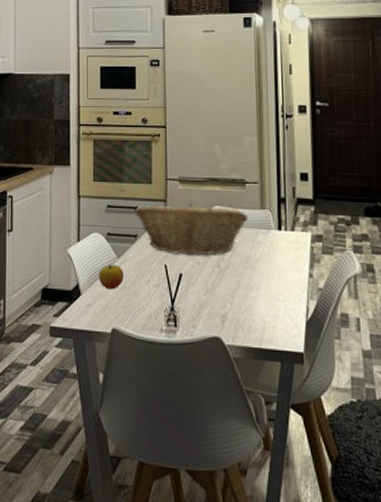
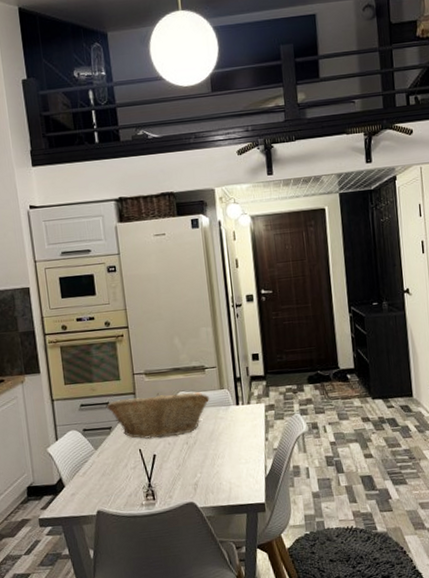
apple: present [99,264,124,290] -> none [79,455,103,478]

